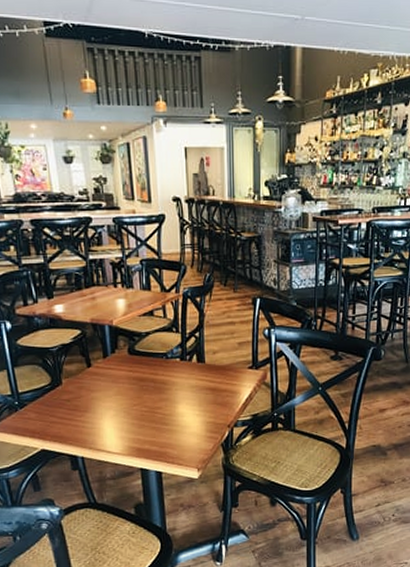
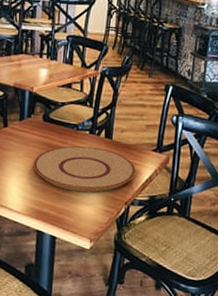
plate: none [125,373,234,423] -> present [33,145,136,193]

